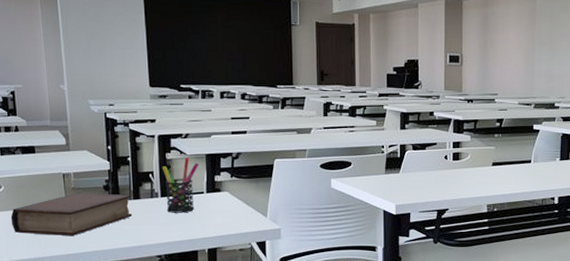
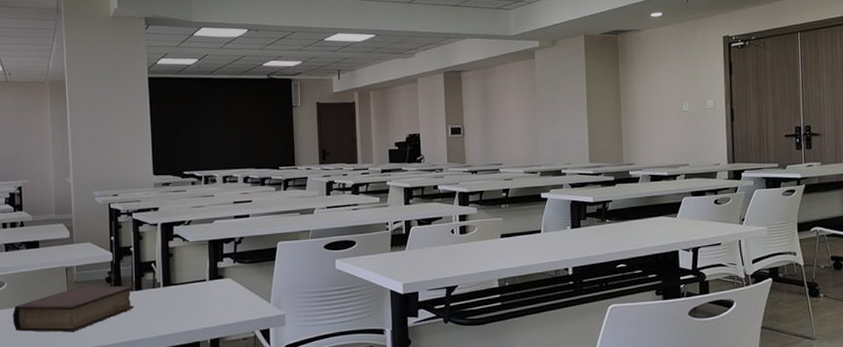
pen holder: present [162,157,199,213] -> none [164,245,202,303]

